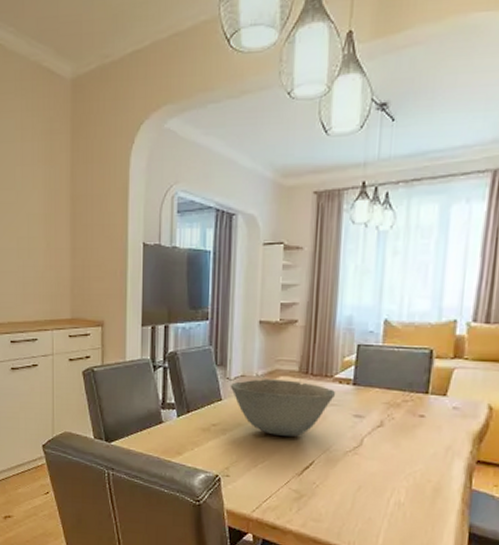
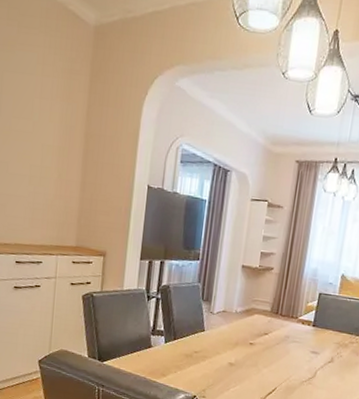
bowl: present [230,379,336,436] -> none [212,315,299,366]

